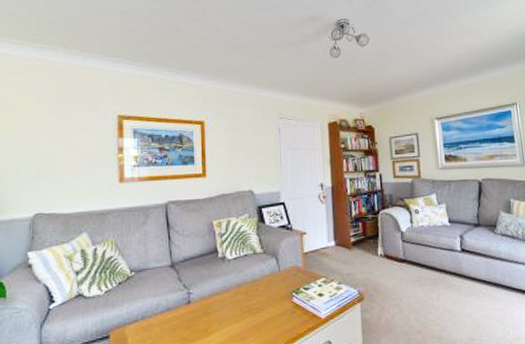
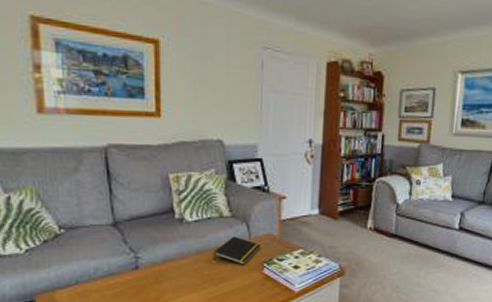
notepad: none [249,269,289,295] -> present [212,236,261,265]

